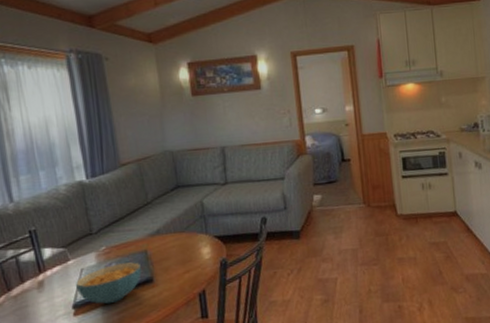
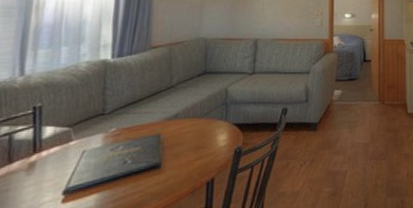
cereal bowl: present [75,262,142,305] -> none [71,146,150,191]

